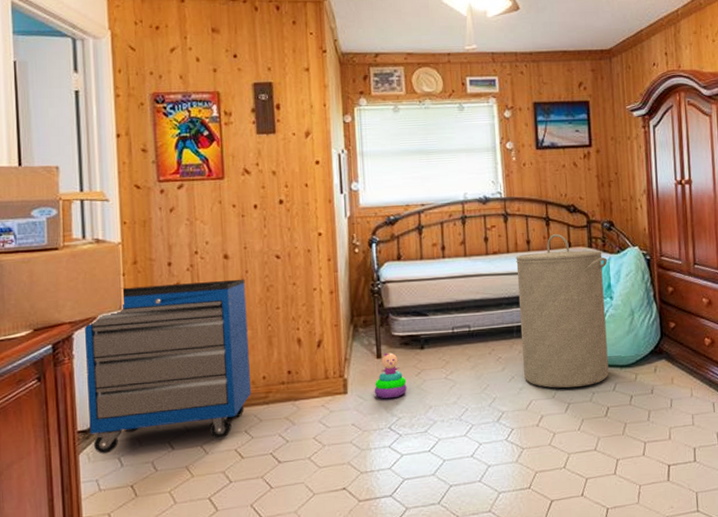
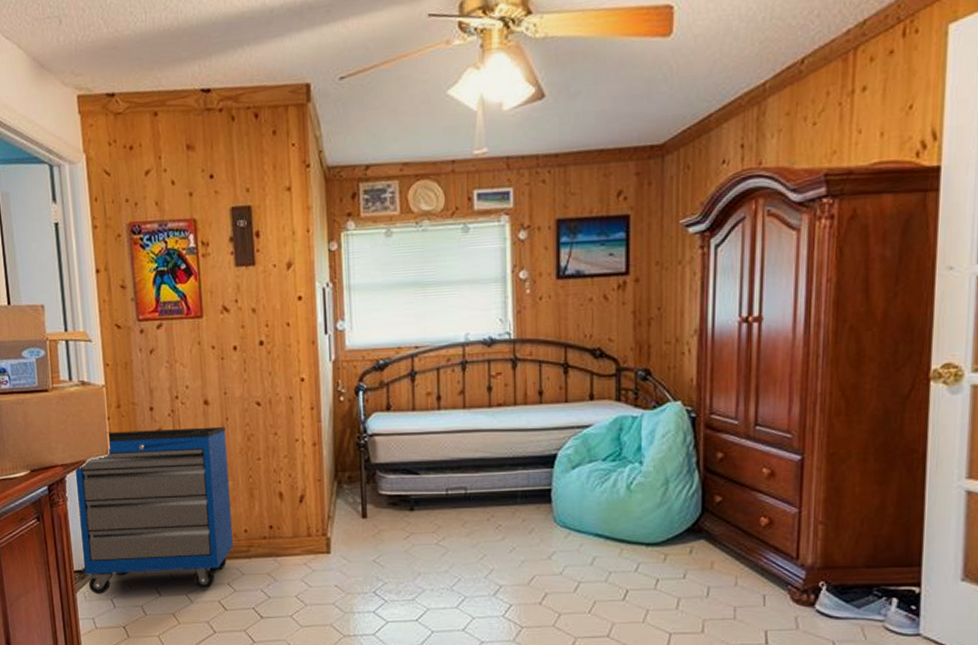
stacking toy: present [374,352,407,399] -> none [358,513,394,562]
laundry hamper: present [516,233,609,388] -> none [524,383,639,565]

